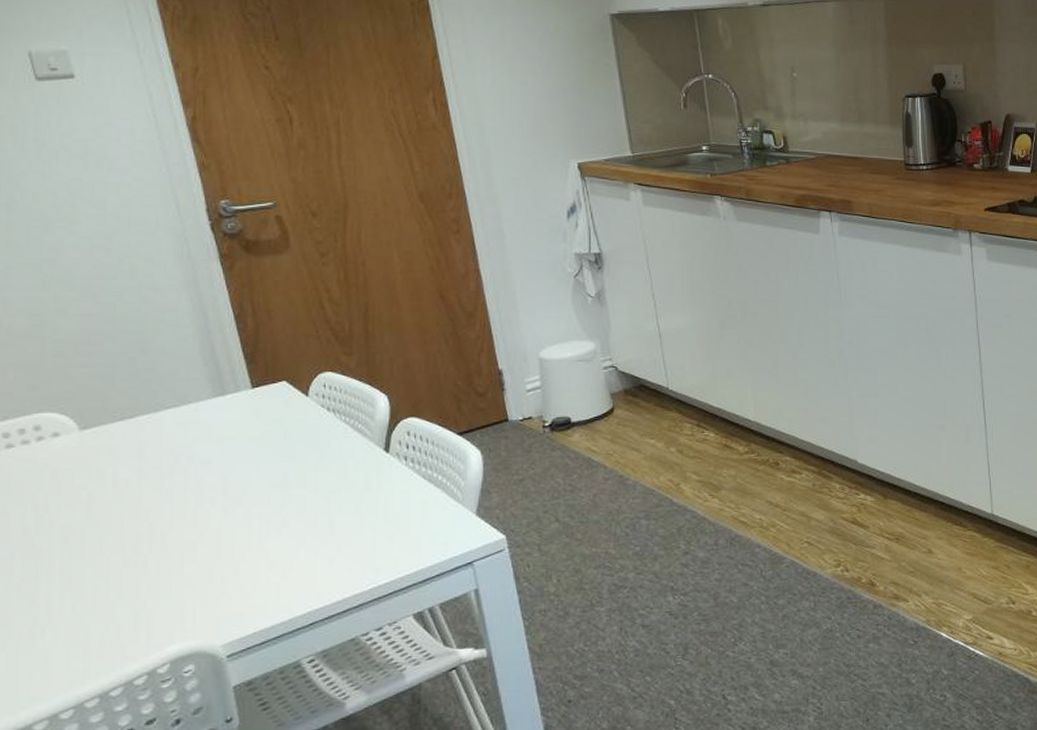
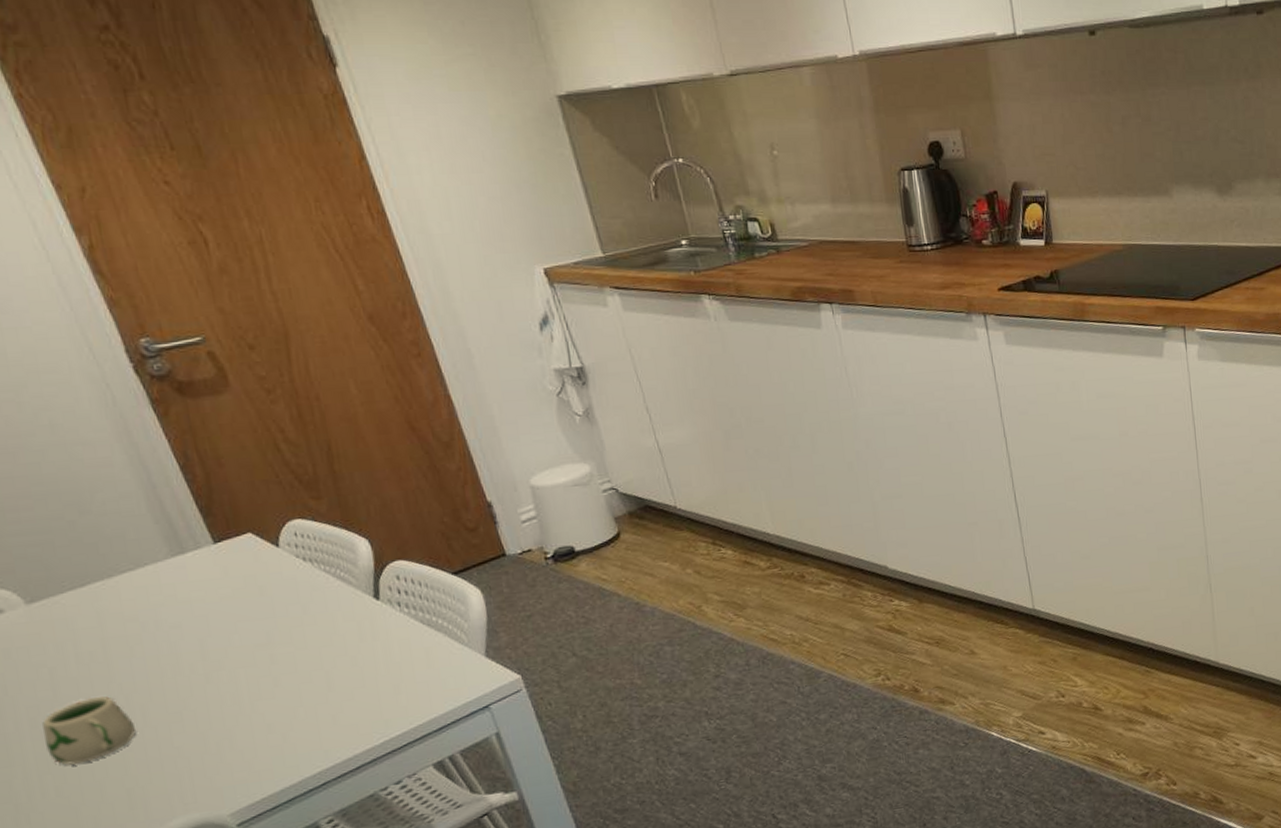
mug: none [72,522,154,584] -> present [42,696,137,765]

